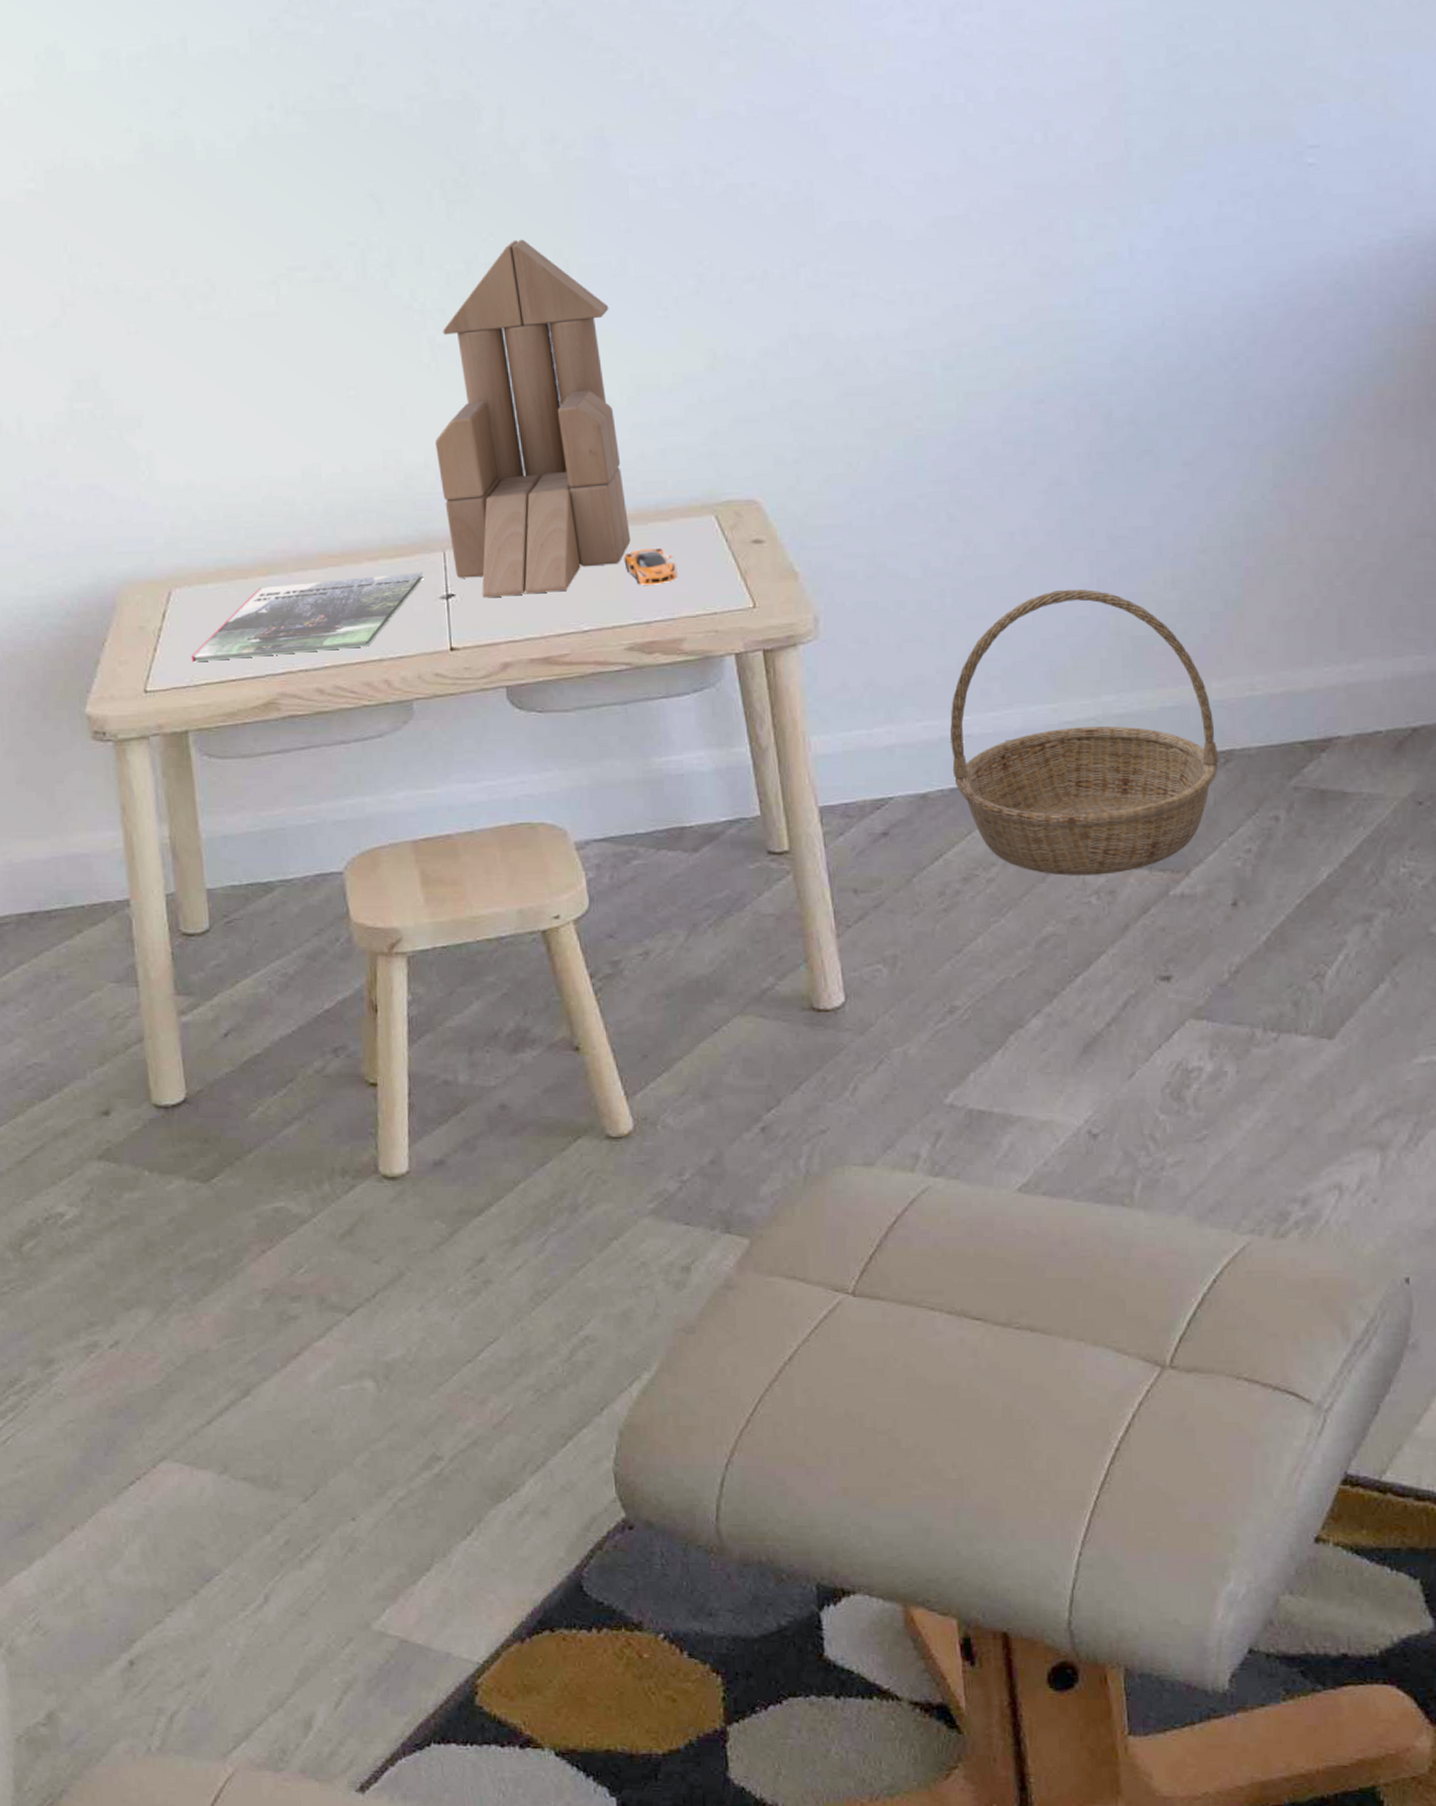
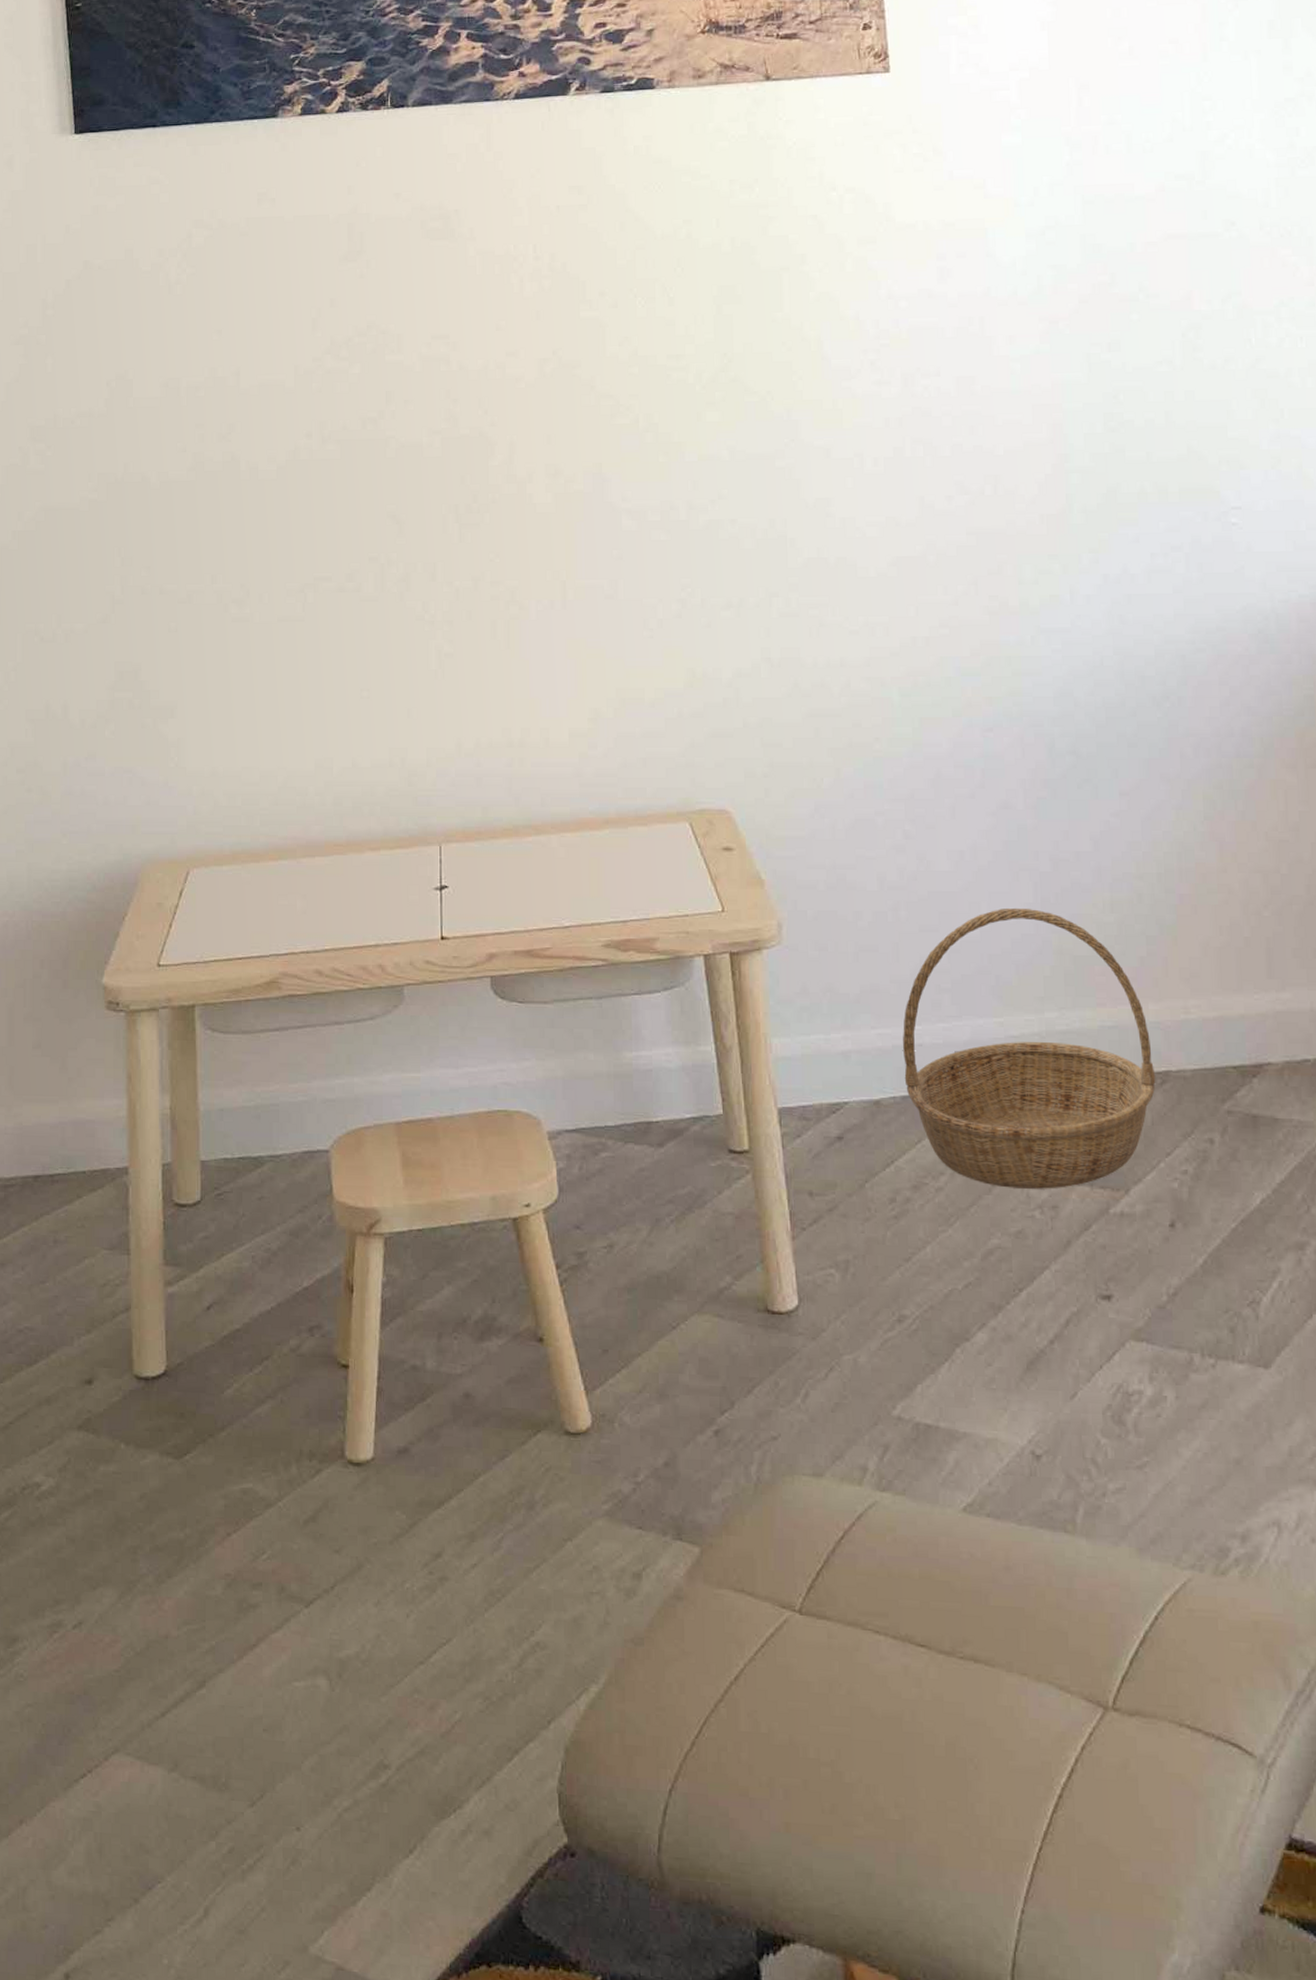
magazine: present [191,572,424,663] -> none [202,863,421,940]
toy blocks: present [435,239,631,599] -> none [438,561,611,891]
toy car: present [624,547,678,585] -> none [604,850,653,885]

